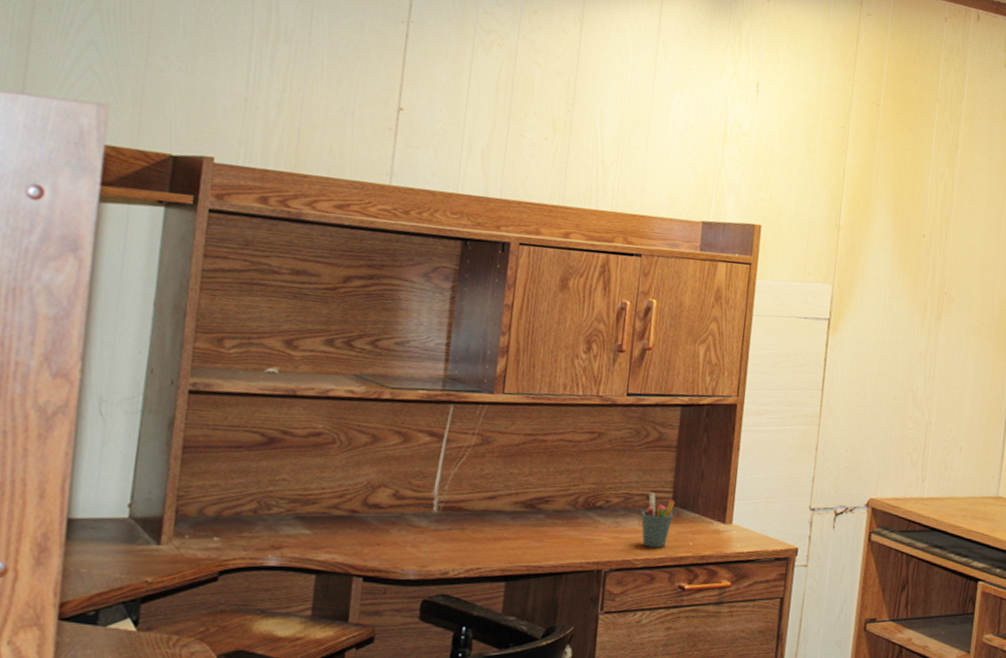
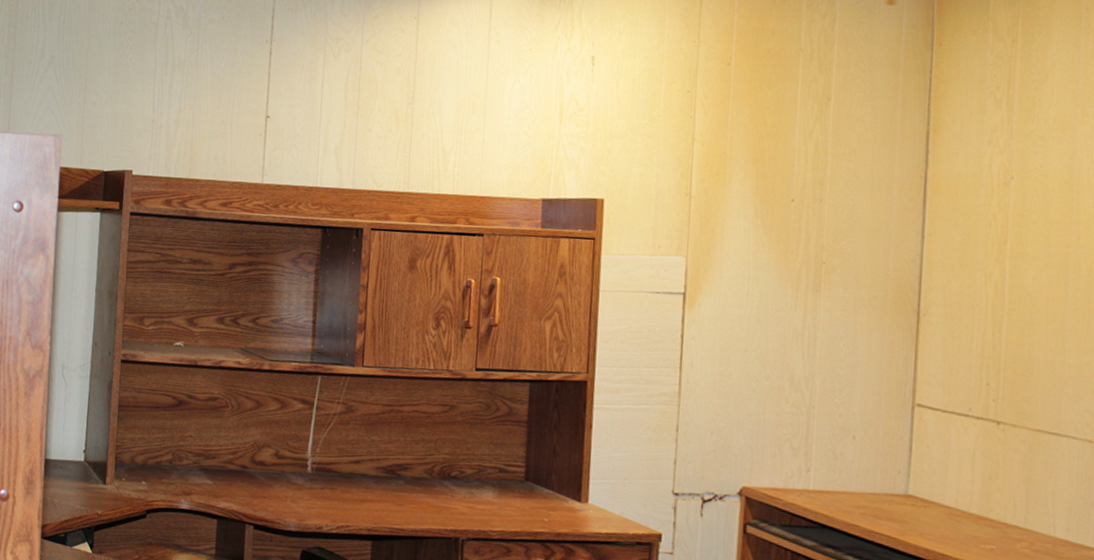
pen holder: present [641,493,676,548] -> none [494,466,529,522]

